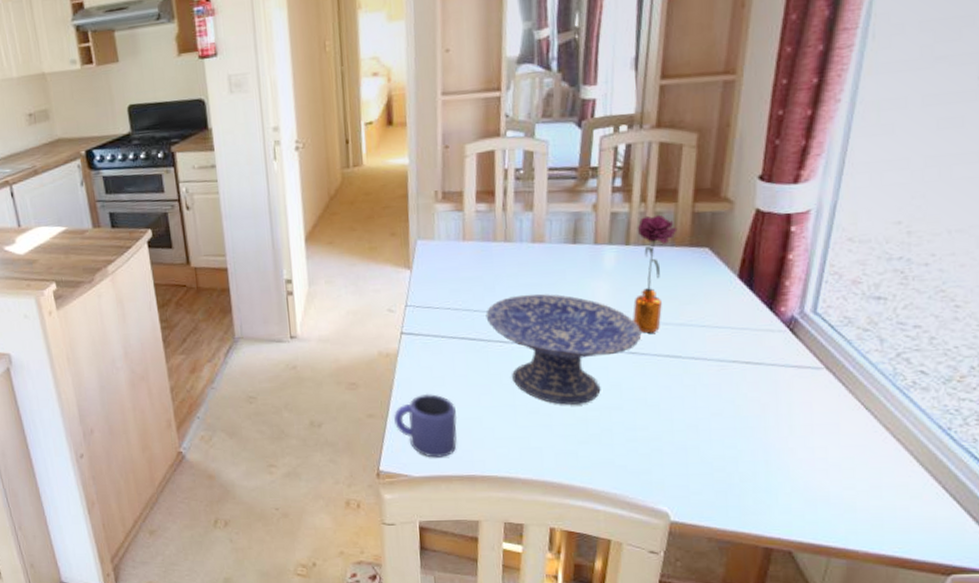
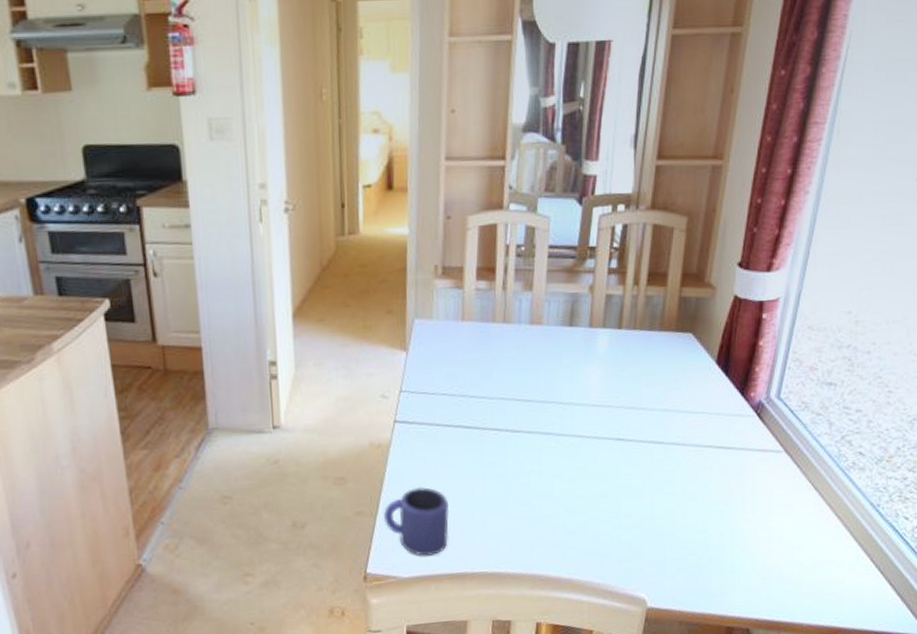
decorative bowl: present [486,293,642,405] -> none [482,378,629,495]
flower: present [633,214,678,334] -> none [622,298,666,419]

